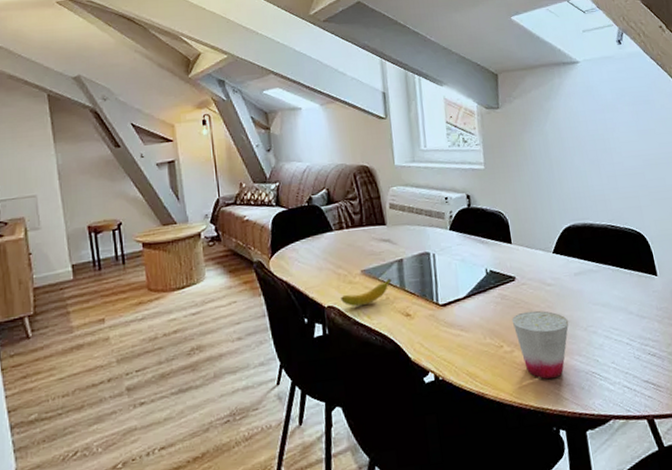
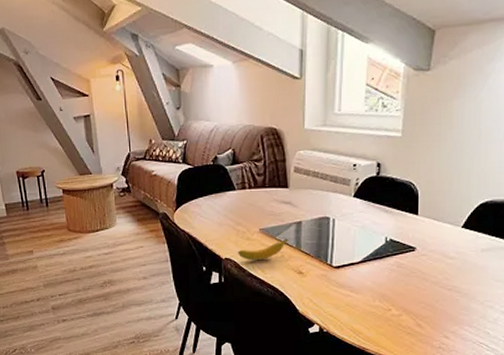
cup: present [512,310,569,379] -> none [404,281,465,344]

